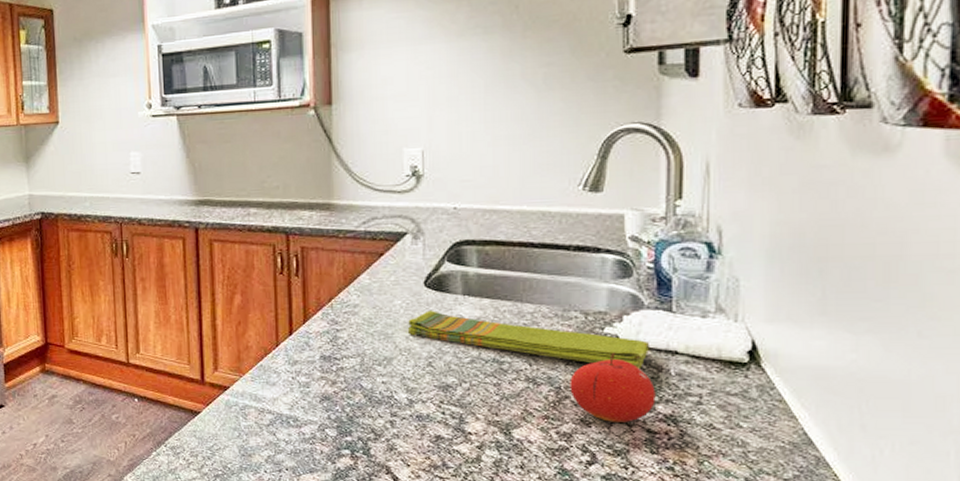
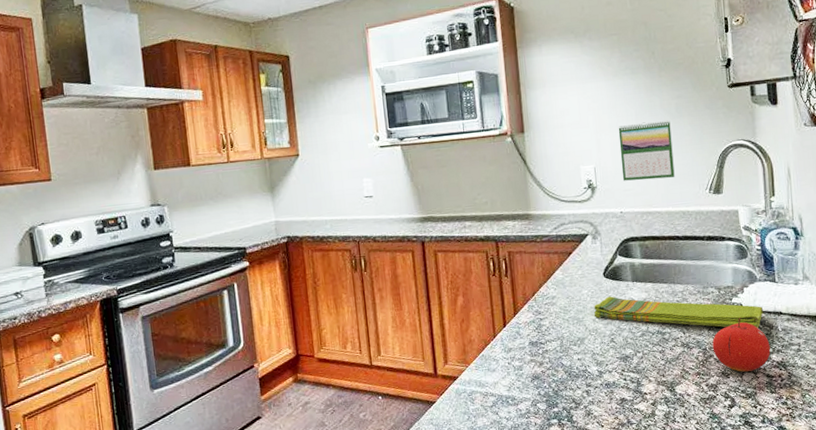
calendar: none [459,95,535,170] -> present [618,121,675,181]

